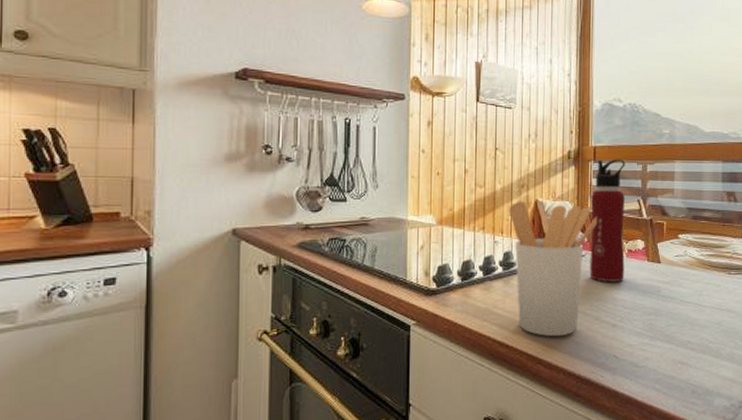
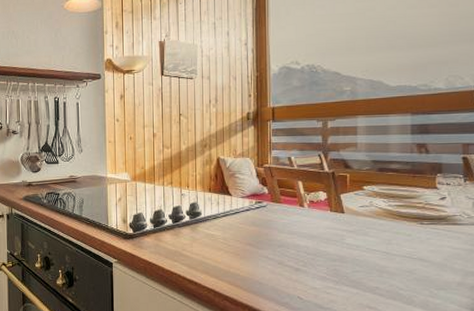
utensil holder: present [509,201,598,336] -> none [194,159,278,277]
water bottle: present [590,159,625,282] -> none [271,117,307,230]

